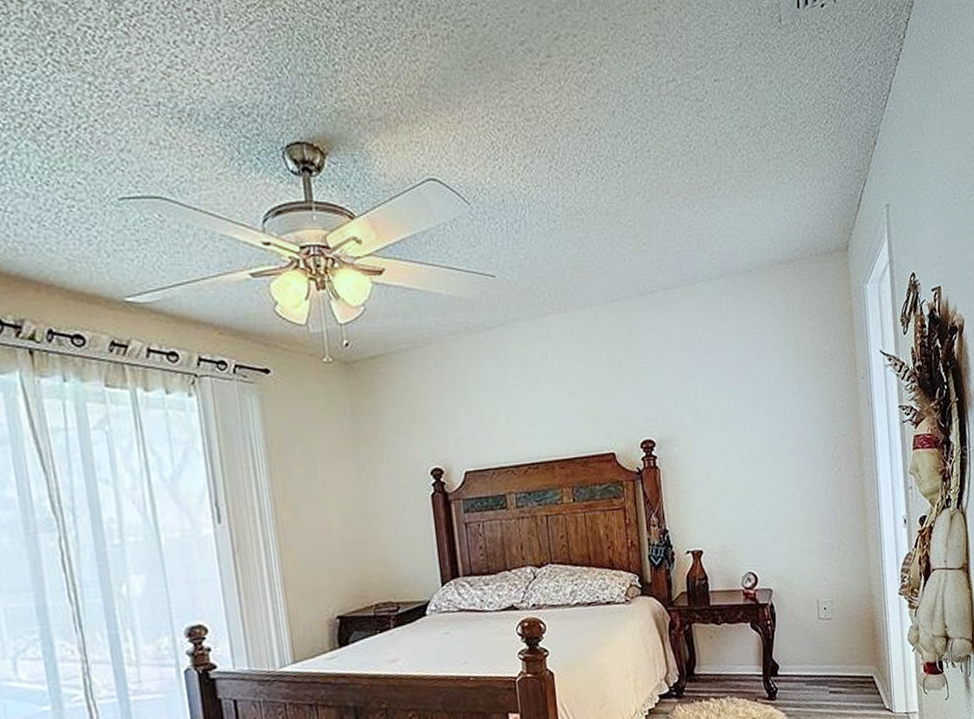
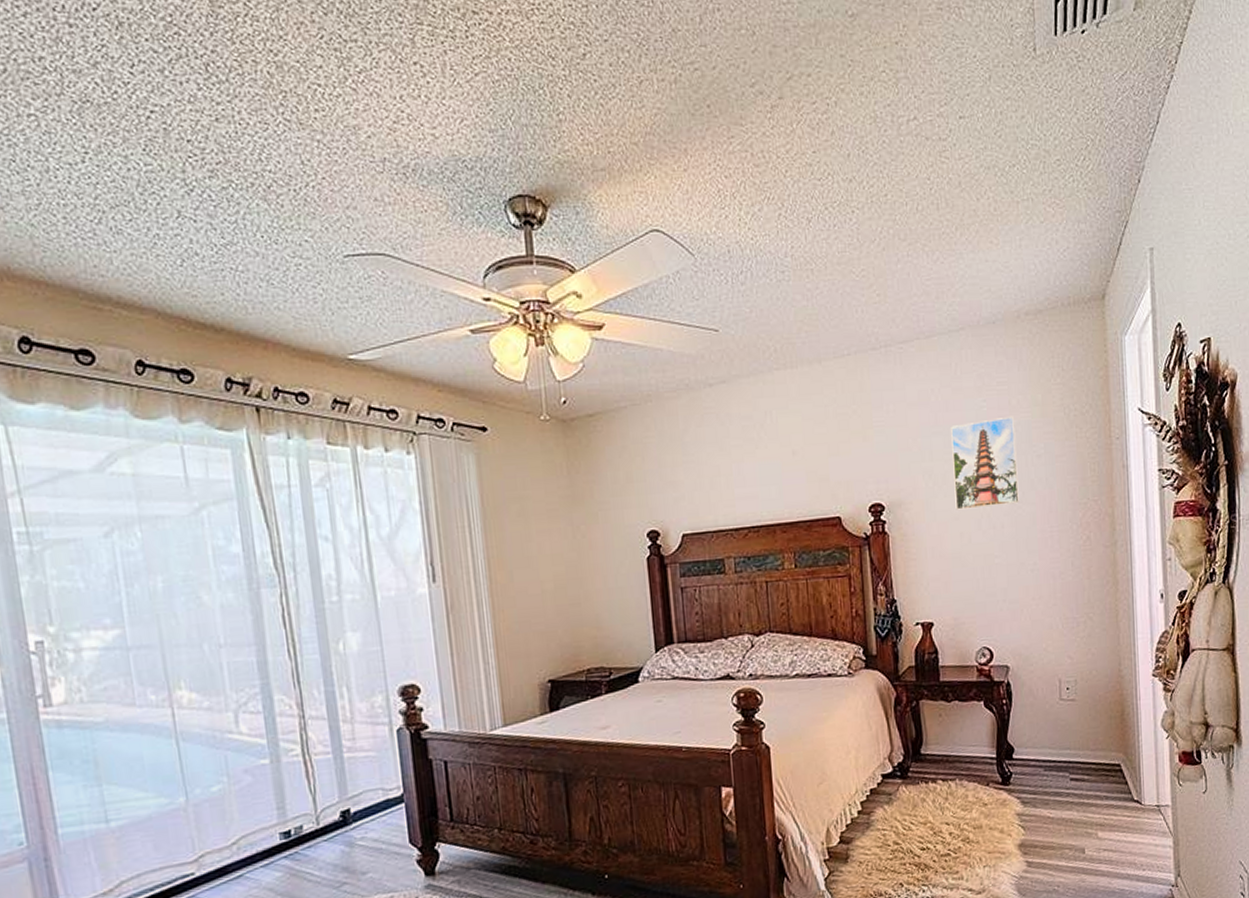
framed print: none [714,357,777,445] -> present [951,416,1019,510]

